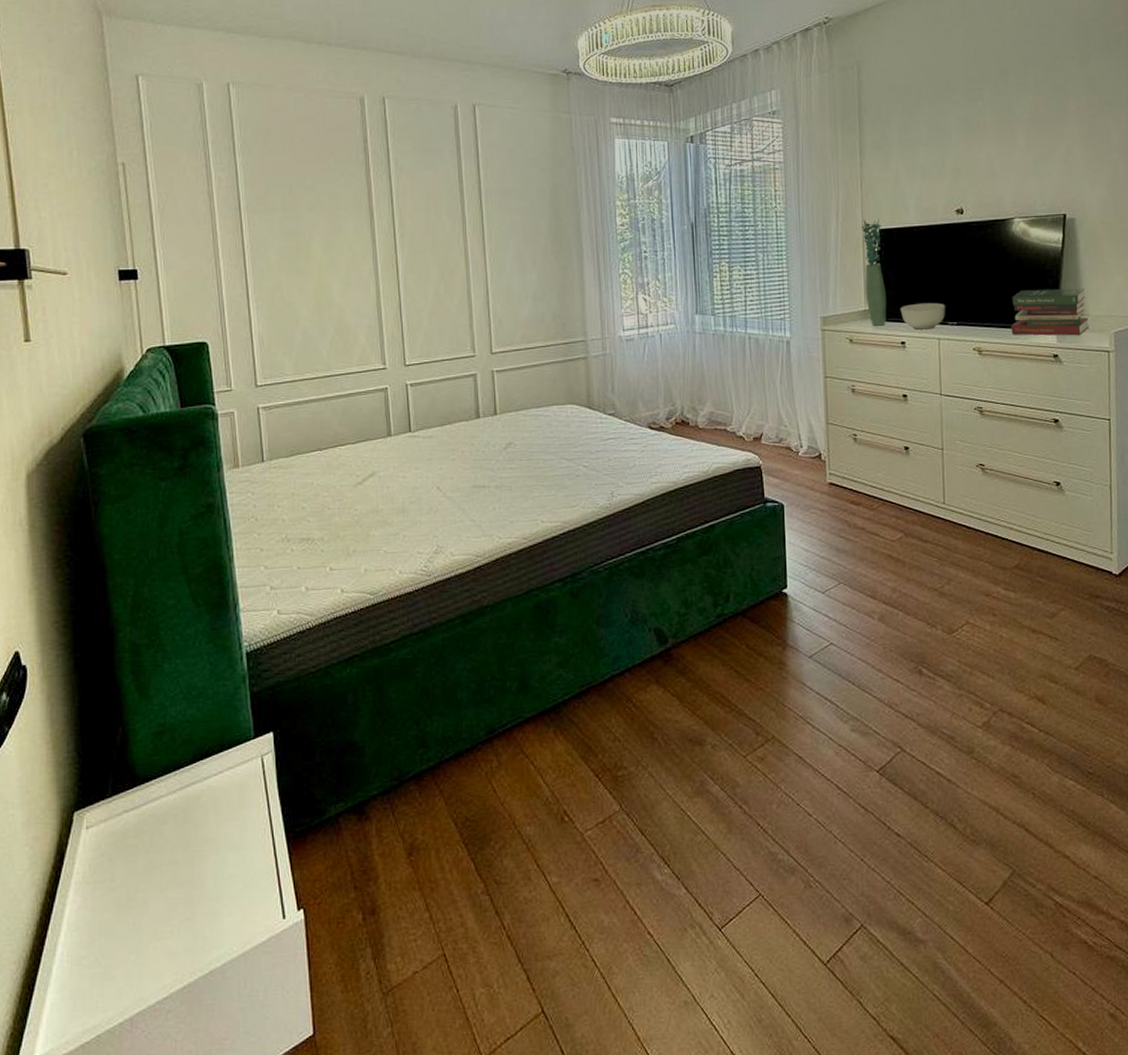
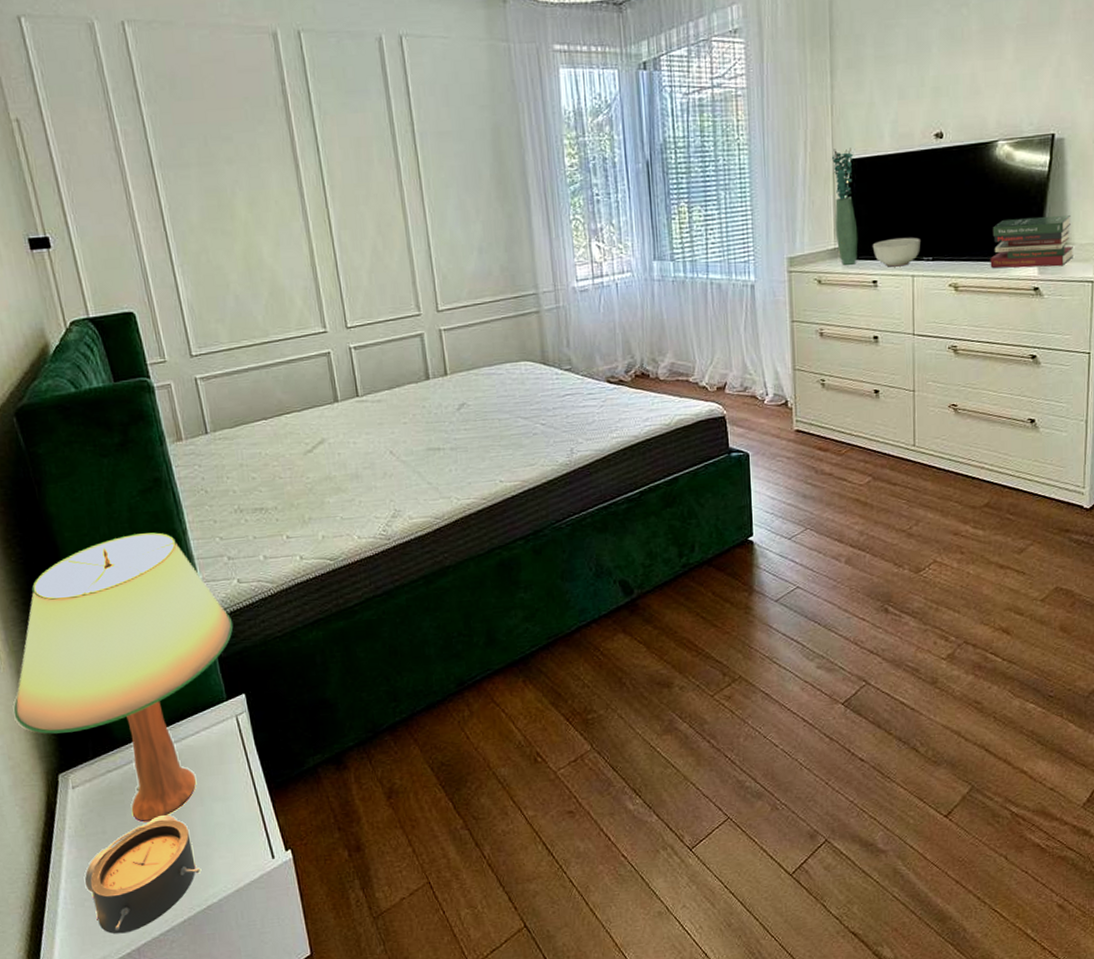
table lamp: none [38,558,269,869] -> present [13,532,234,821]
alarm clock: none [85,862,207,1000] -> present [84,814,200,934]

